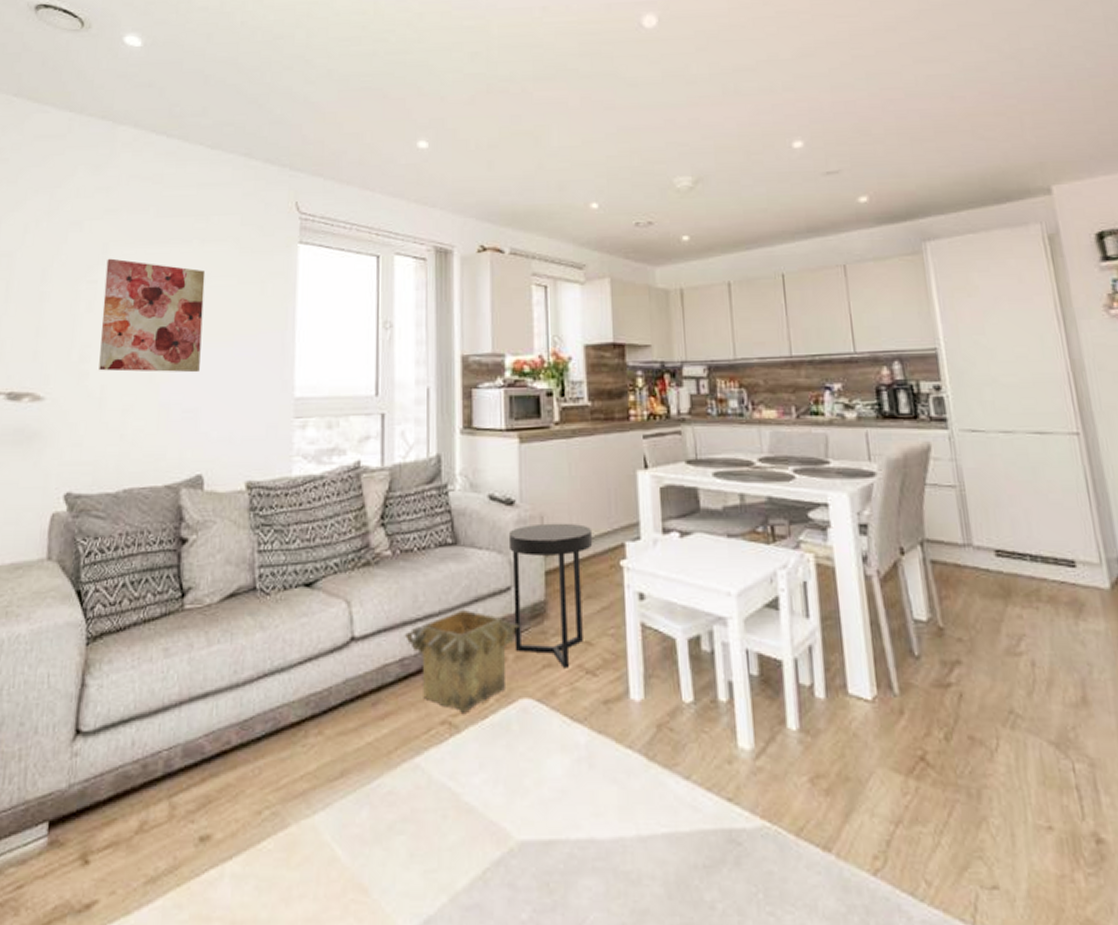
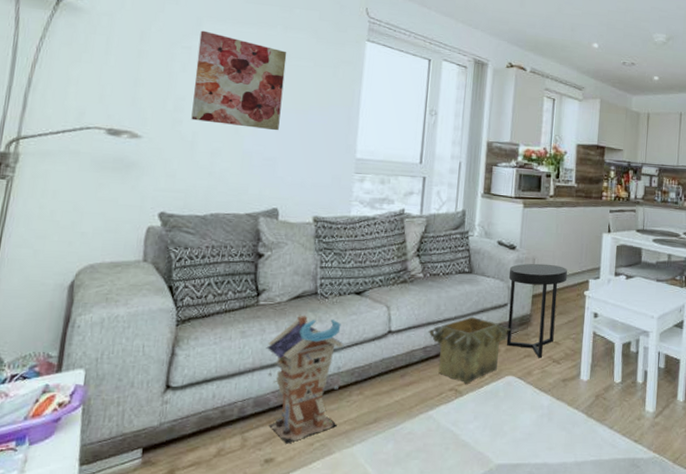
toy house: none [195,618,294,813] -> present [266,313,344,444]

